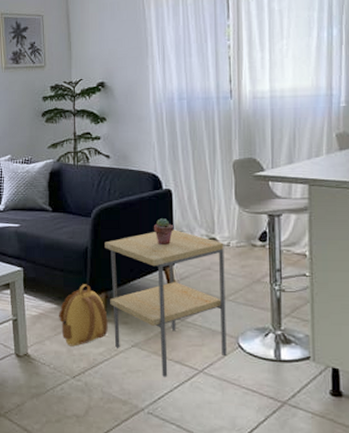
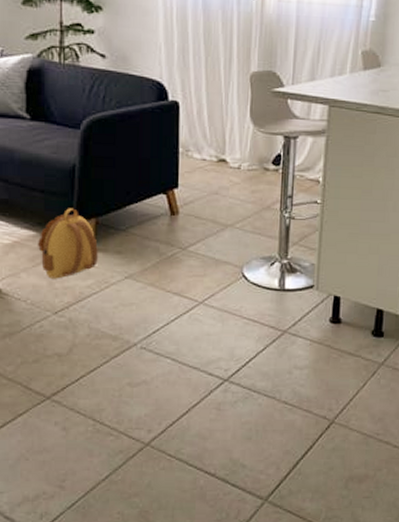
side table: present [104,230,227,377] -> none [96,148,234,310]
potted succulent: present [154,218,174,244] -> none [156,135,180,165]

